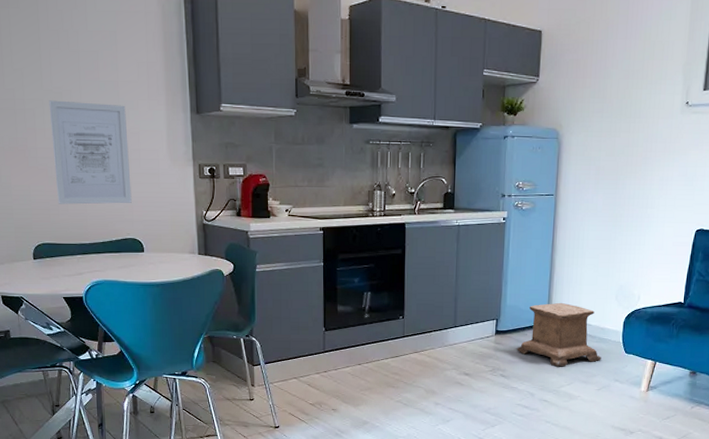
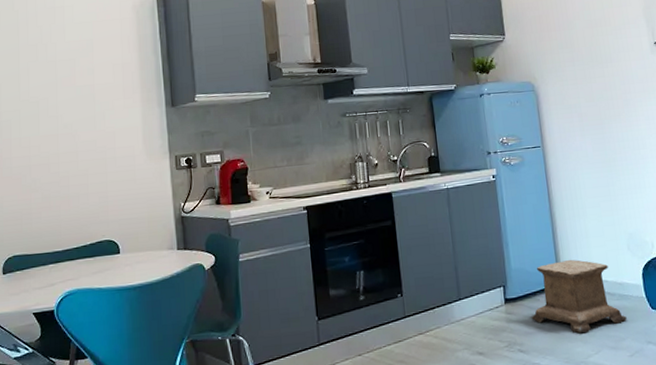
wall art: present [48,100,132,205] -> none [25,107,107,213]

